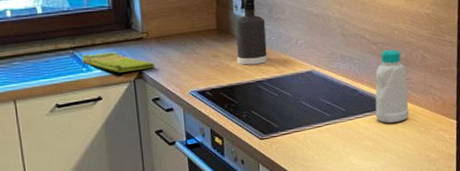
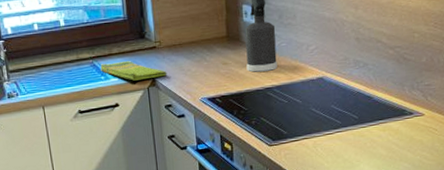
bottle: present [375,49,409,123] -> none [390,54,428,131]

